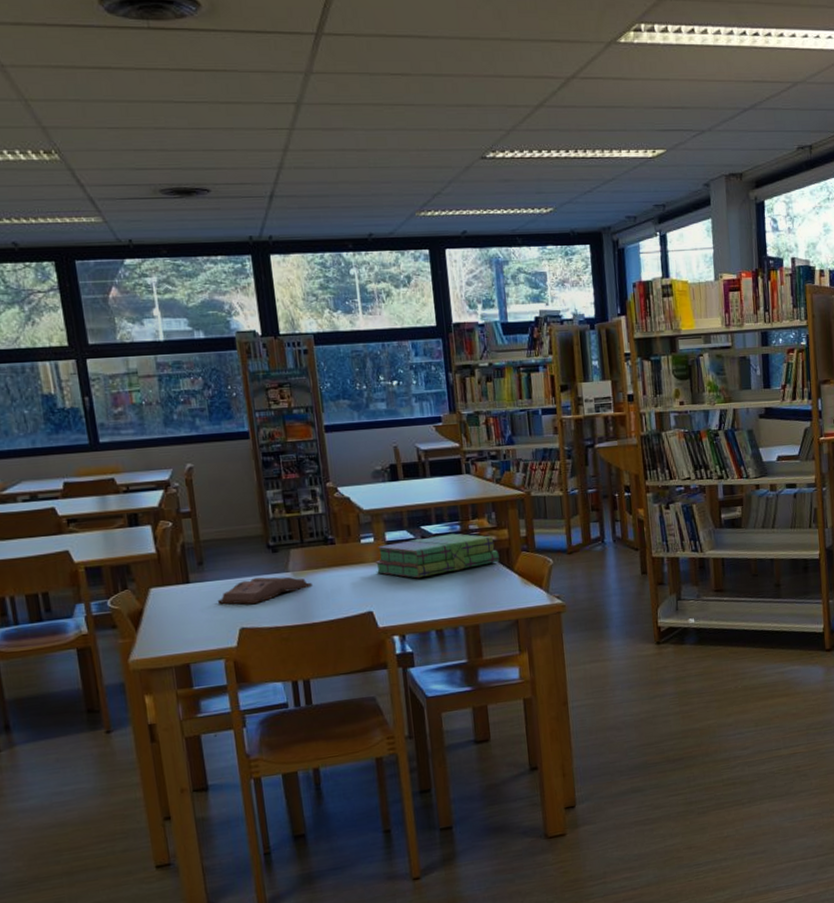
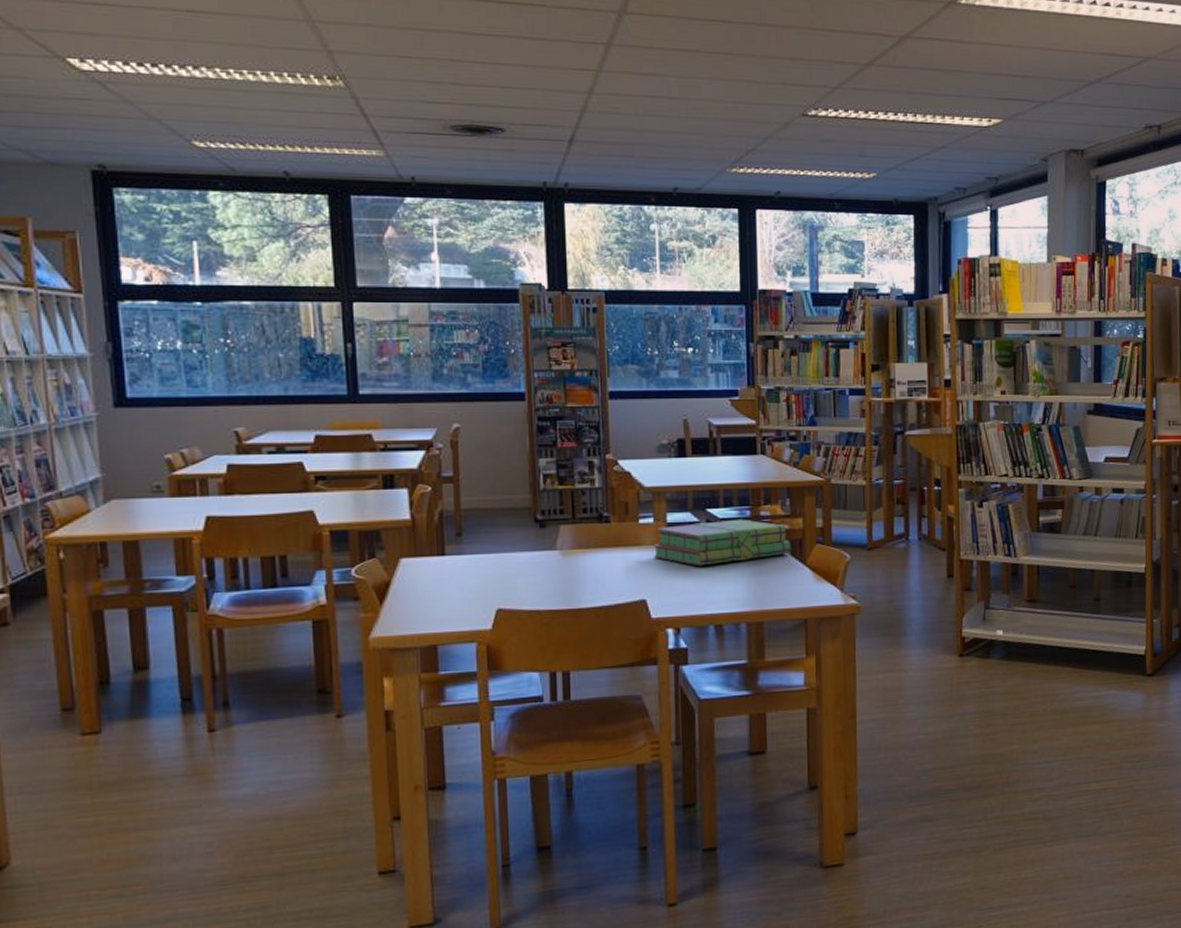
hardback book: present [217,577,312,605] -> none [474,554,581,584]

